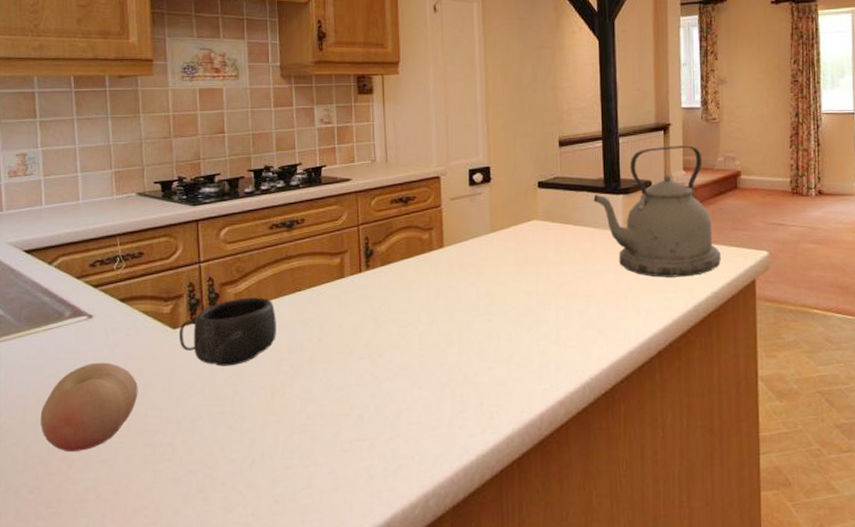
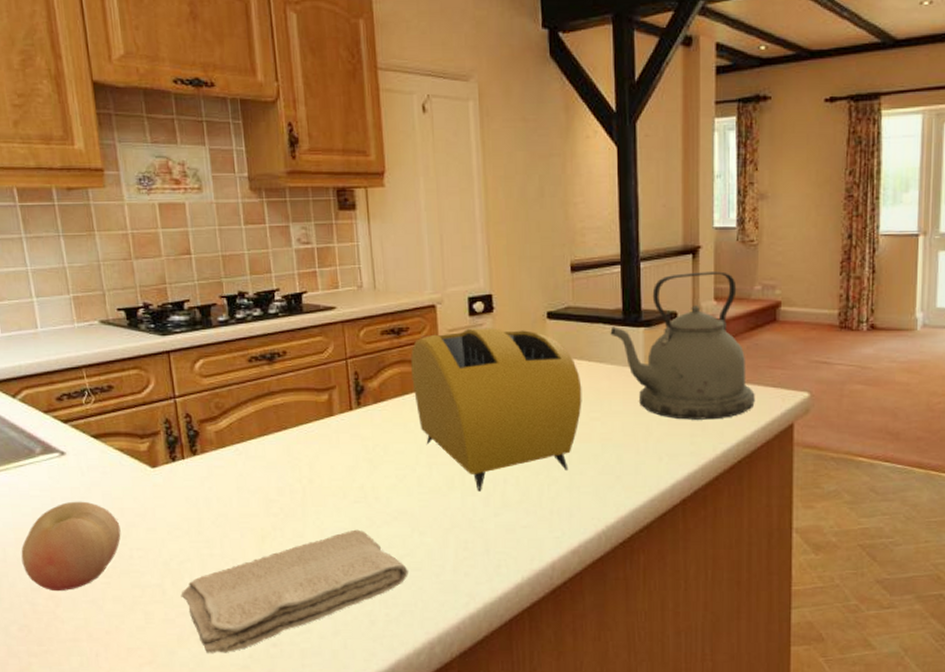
mug: present [179,297,276,366] -> none [159,435,263,507]
washcloth: none [190,385,407,512] -> present [181,529,408,653]
toaster: none [416,196,569,347] -> present [411,328,582,492]

